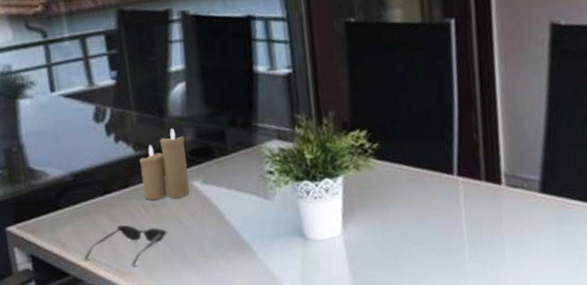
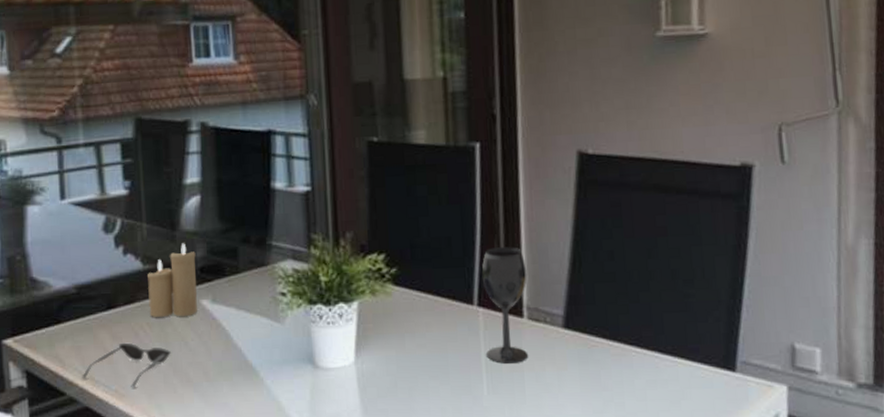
wine glass: none [460,118,507,228] -> present [481,247,529,364]

